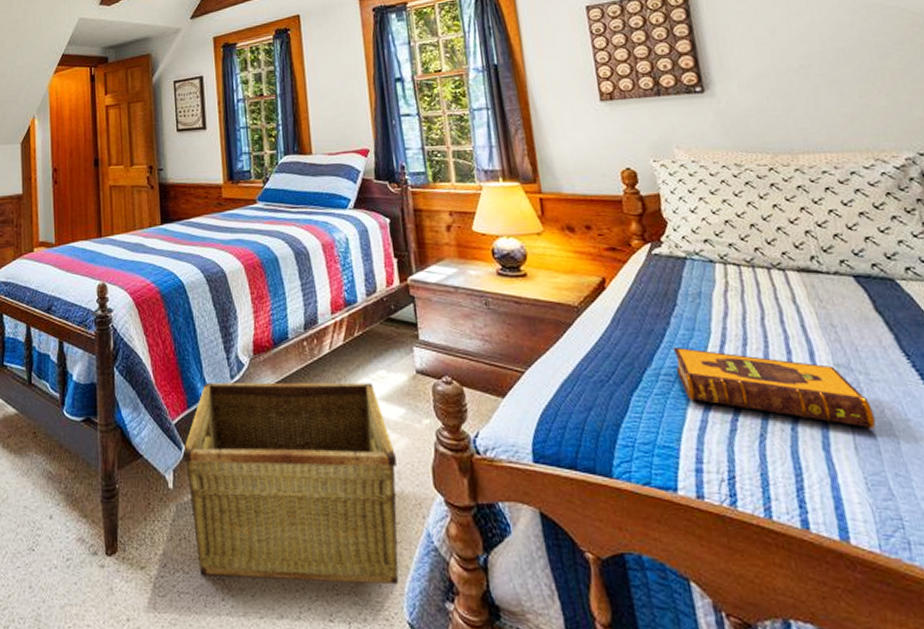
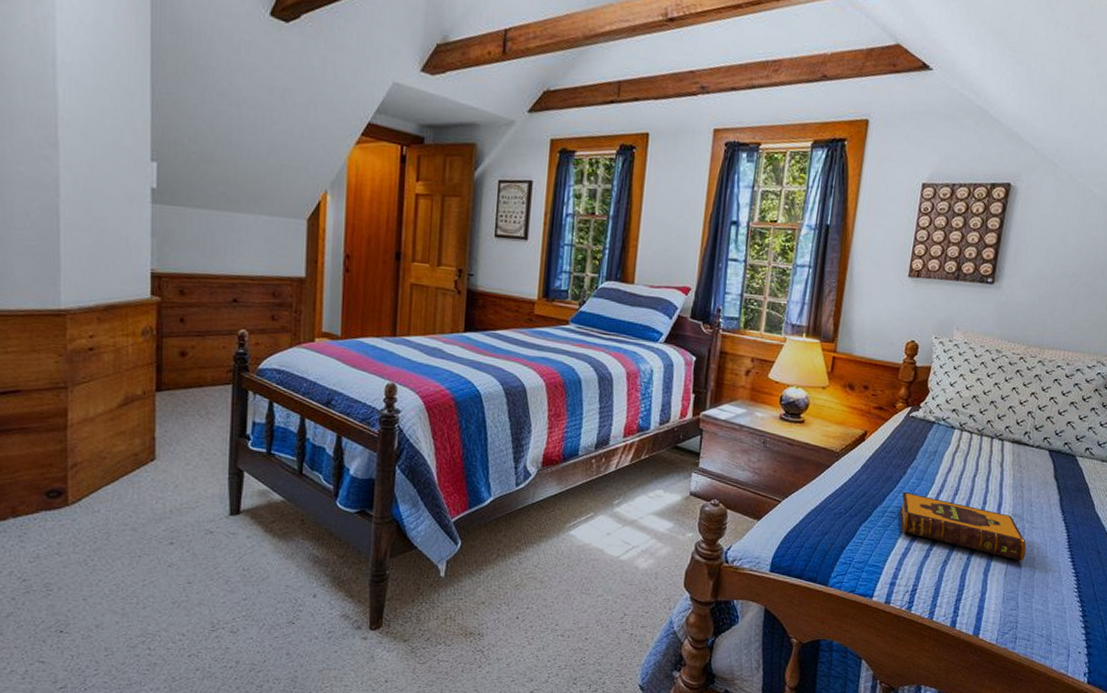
hamper: present [182,382,399,585] -> none [457,487,658,658]

